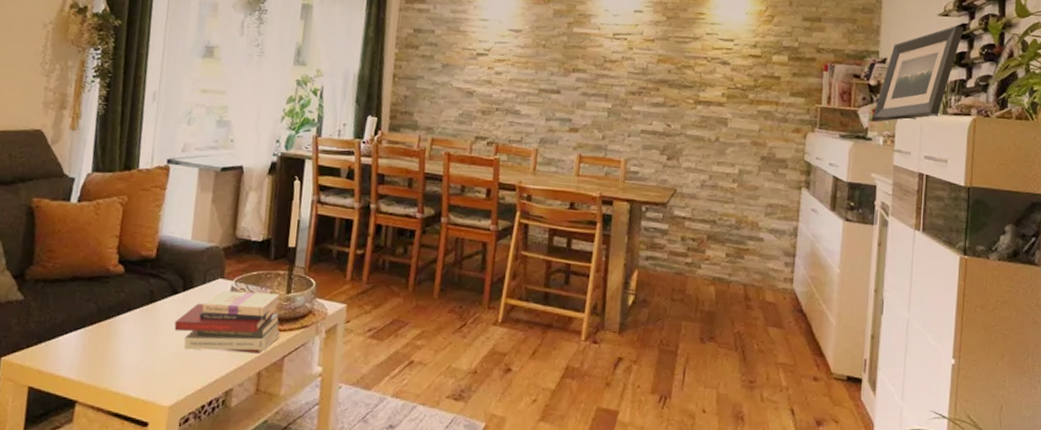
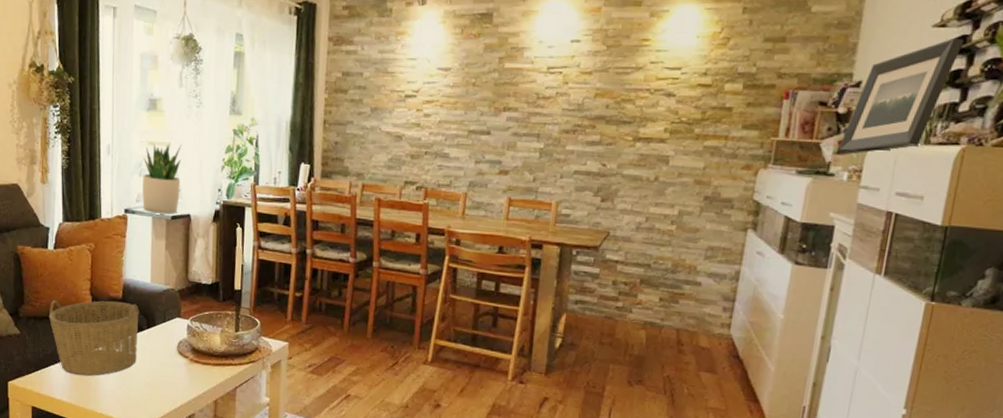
basket: none [62,260,176,348] -> present [48,300,139,376]
books: present [174,290,281,354] -> none [142,328,233,385]
planter: none [189,91,239,167] -> present [142,143,182,215]

